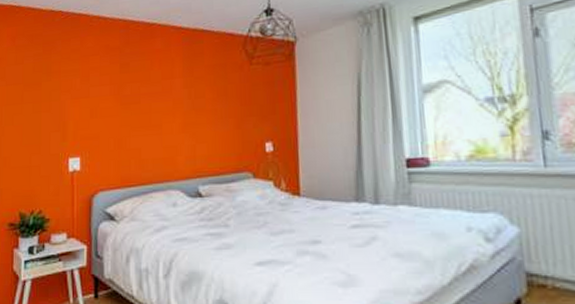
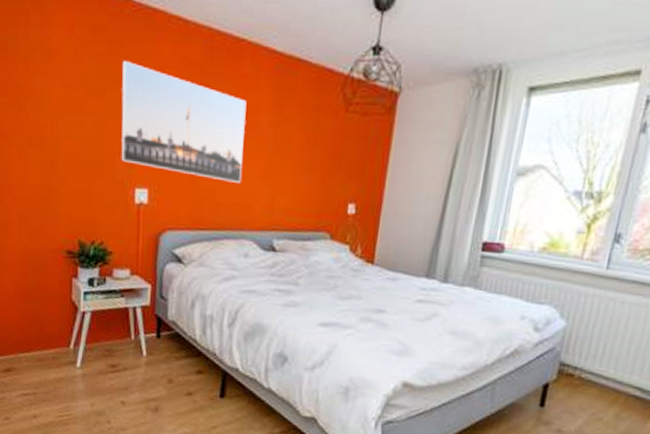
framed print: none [54,55,163,141] -> present [121,60,247,184]

